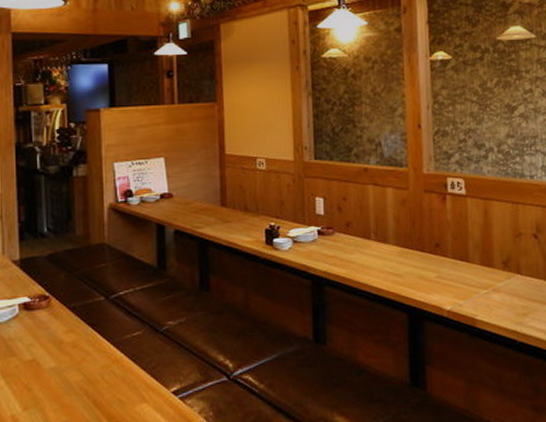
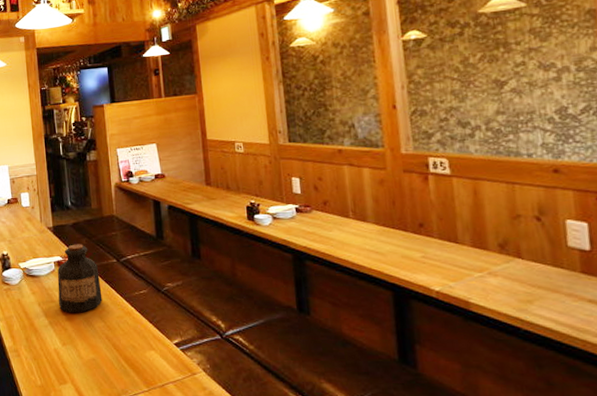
bottle: none [22,279,83,368] -> present [57,244,103,313]

